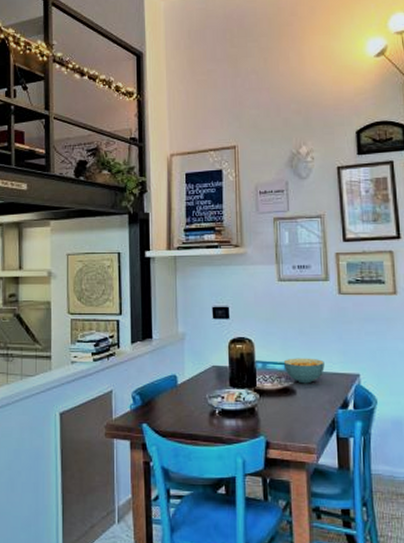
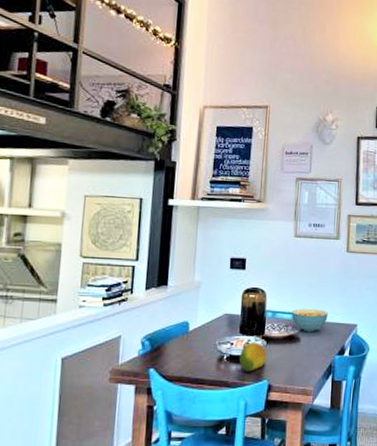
fruit: none [232,395,261,427] -> present [239,342,267,372]

